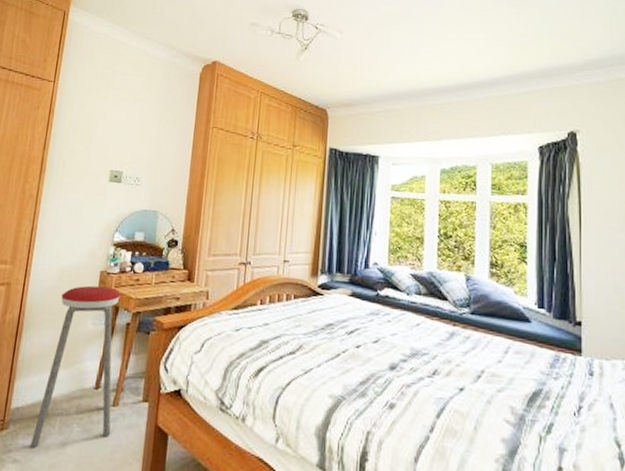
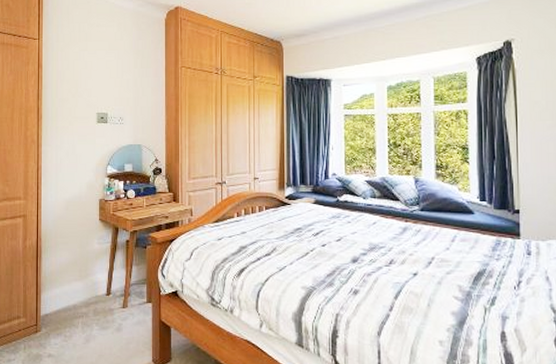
music stool: present [30,285,121,448] -> none [61,212,124,345]

